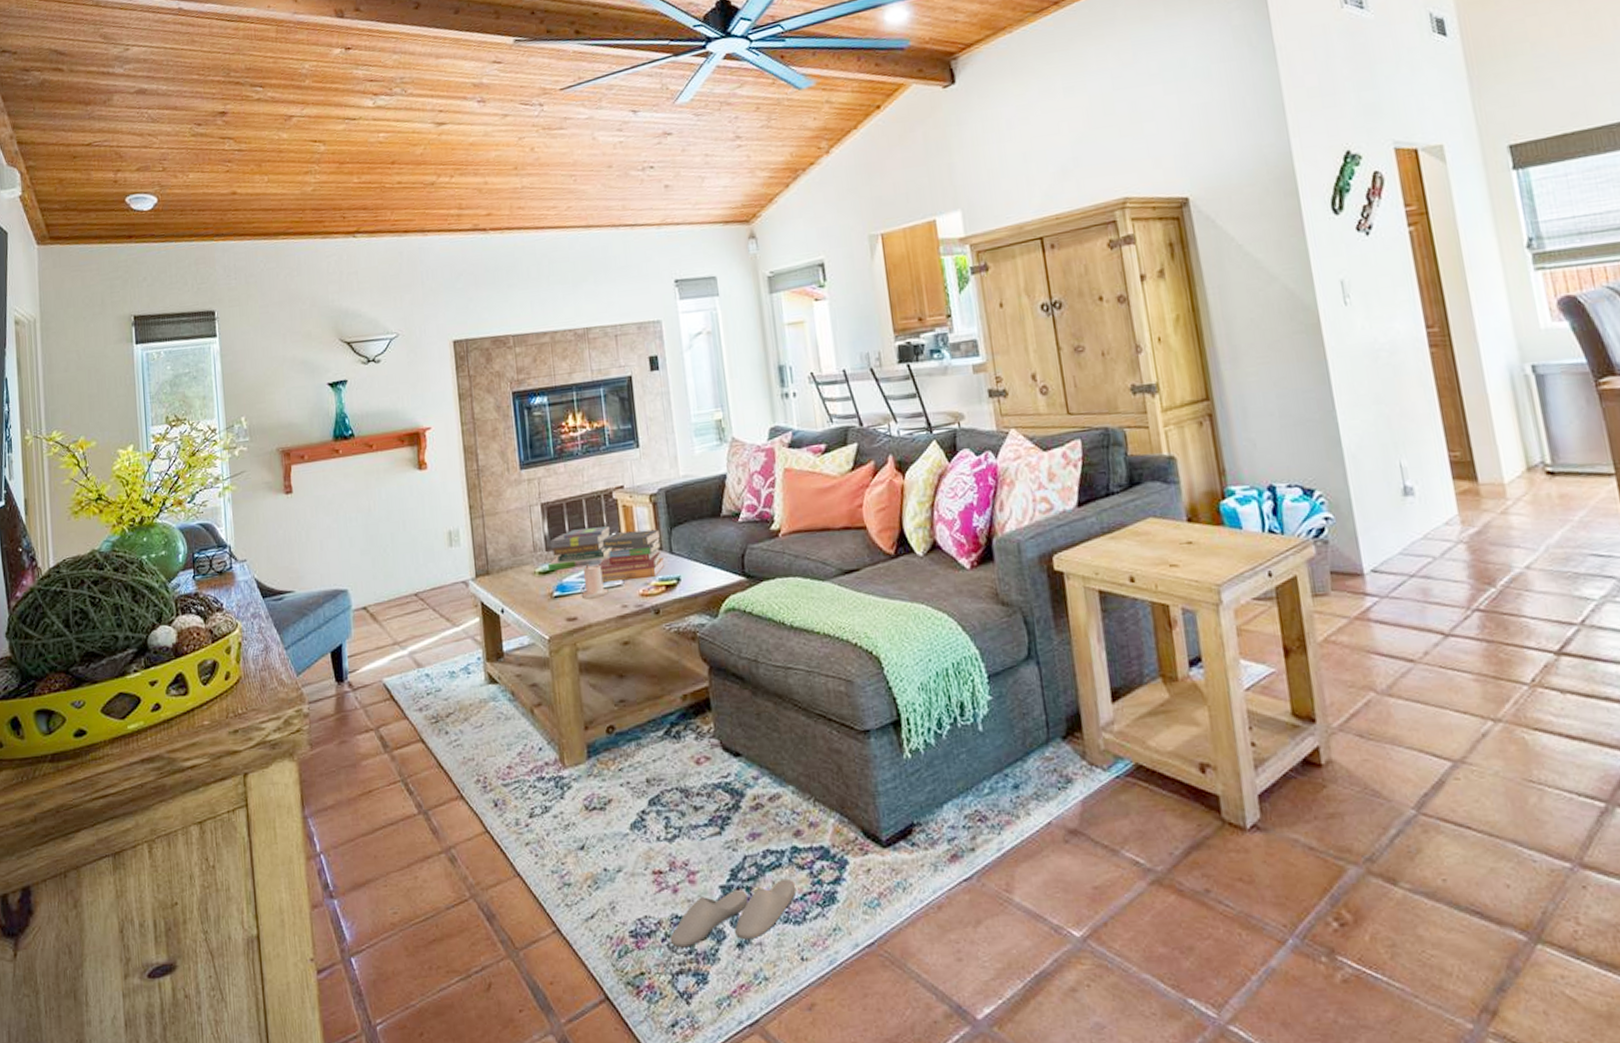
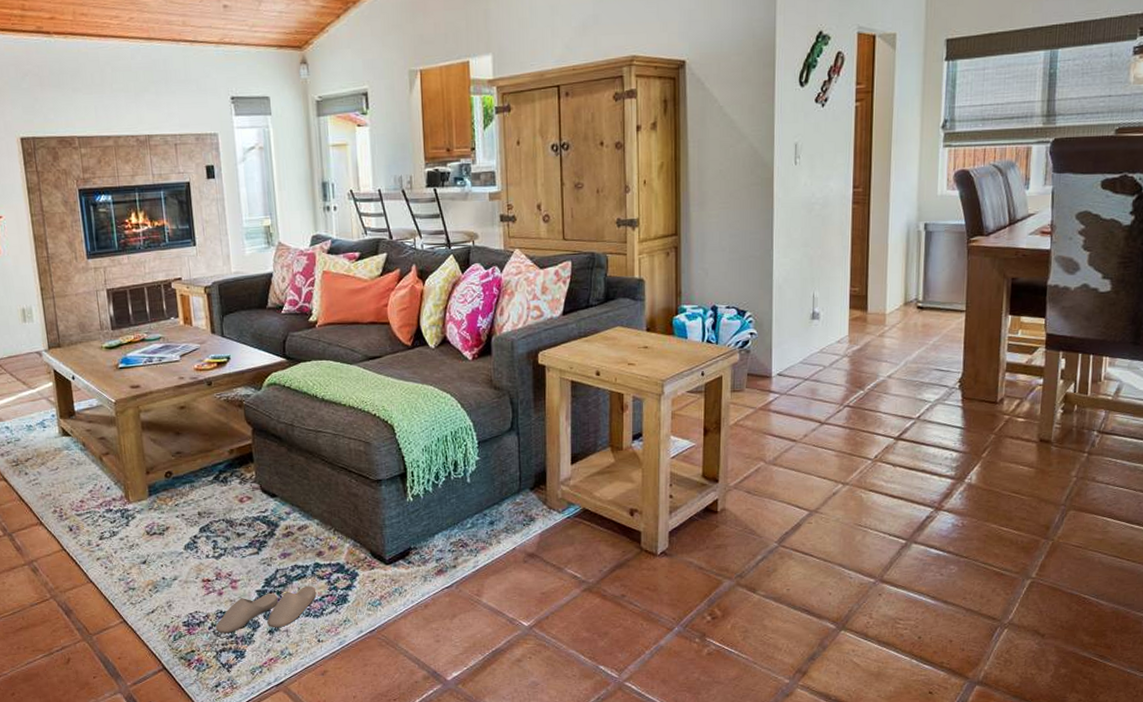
books: present [547,526,613,572] -> none [113,312,171,347]
candle: present [582,564,609,600] -> none [144,342,168,371]
books: present [599,529,666,583] -> none [159,316,217,358]

